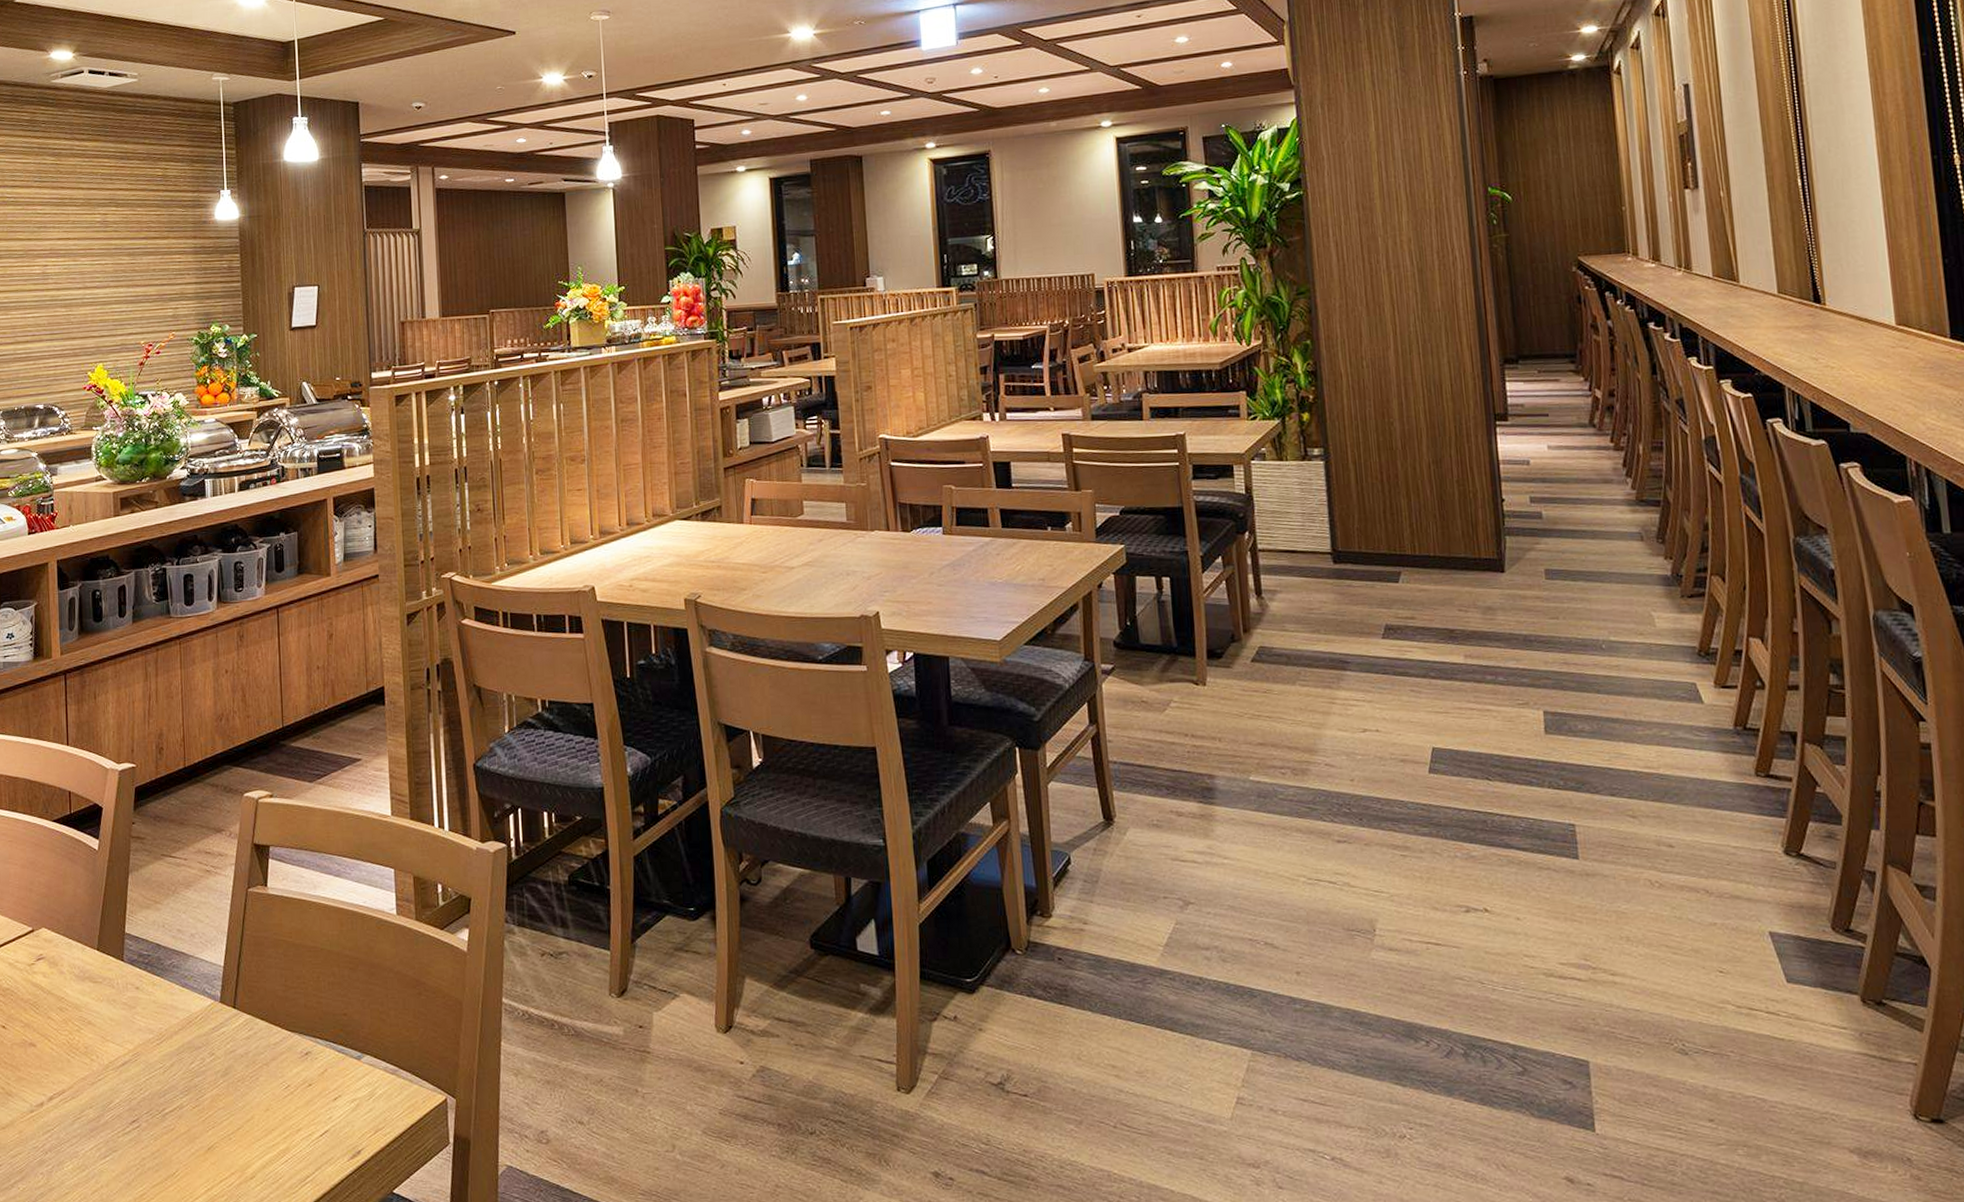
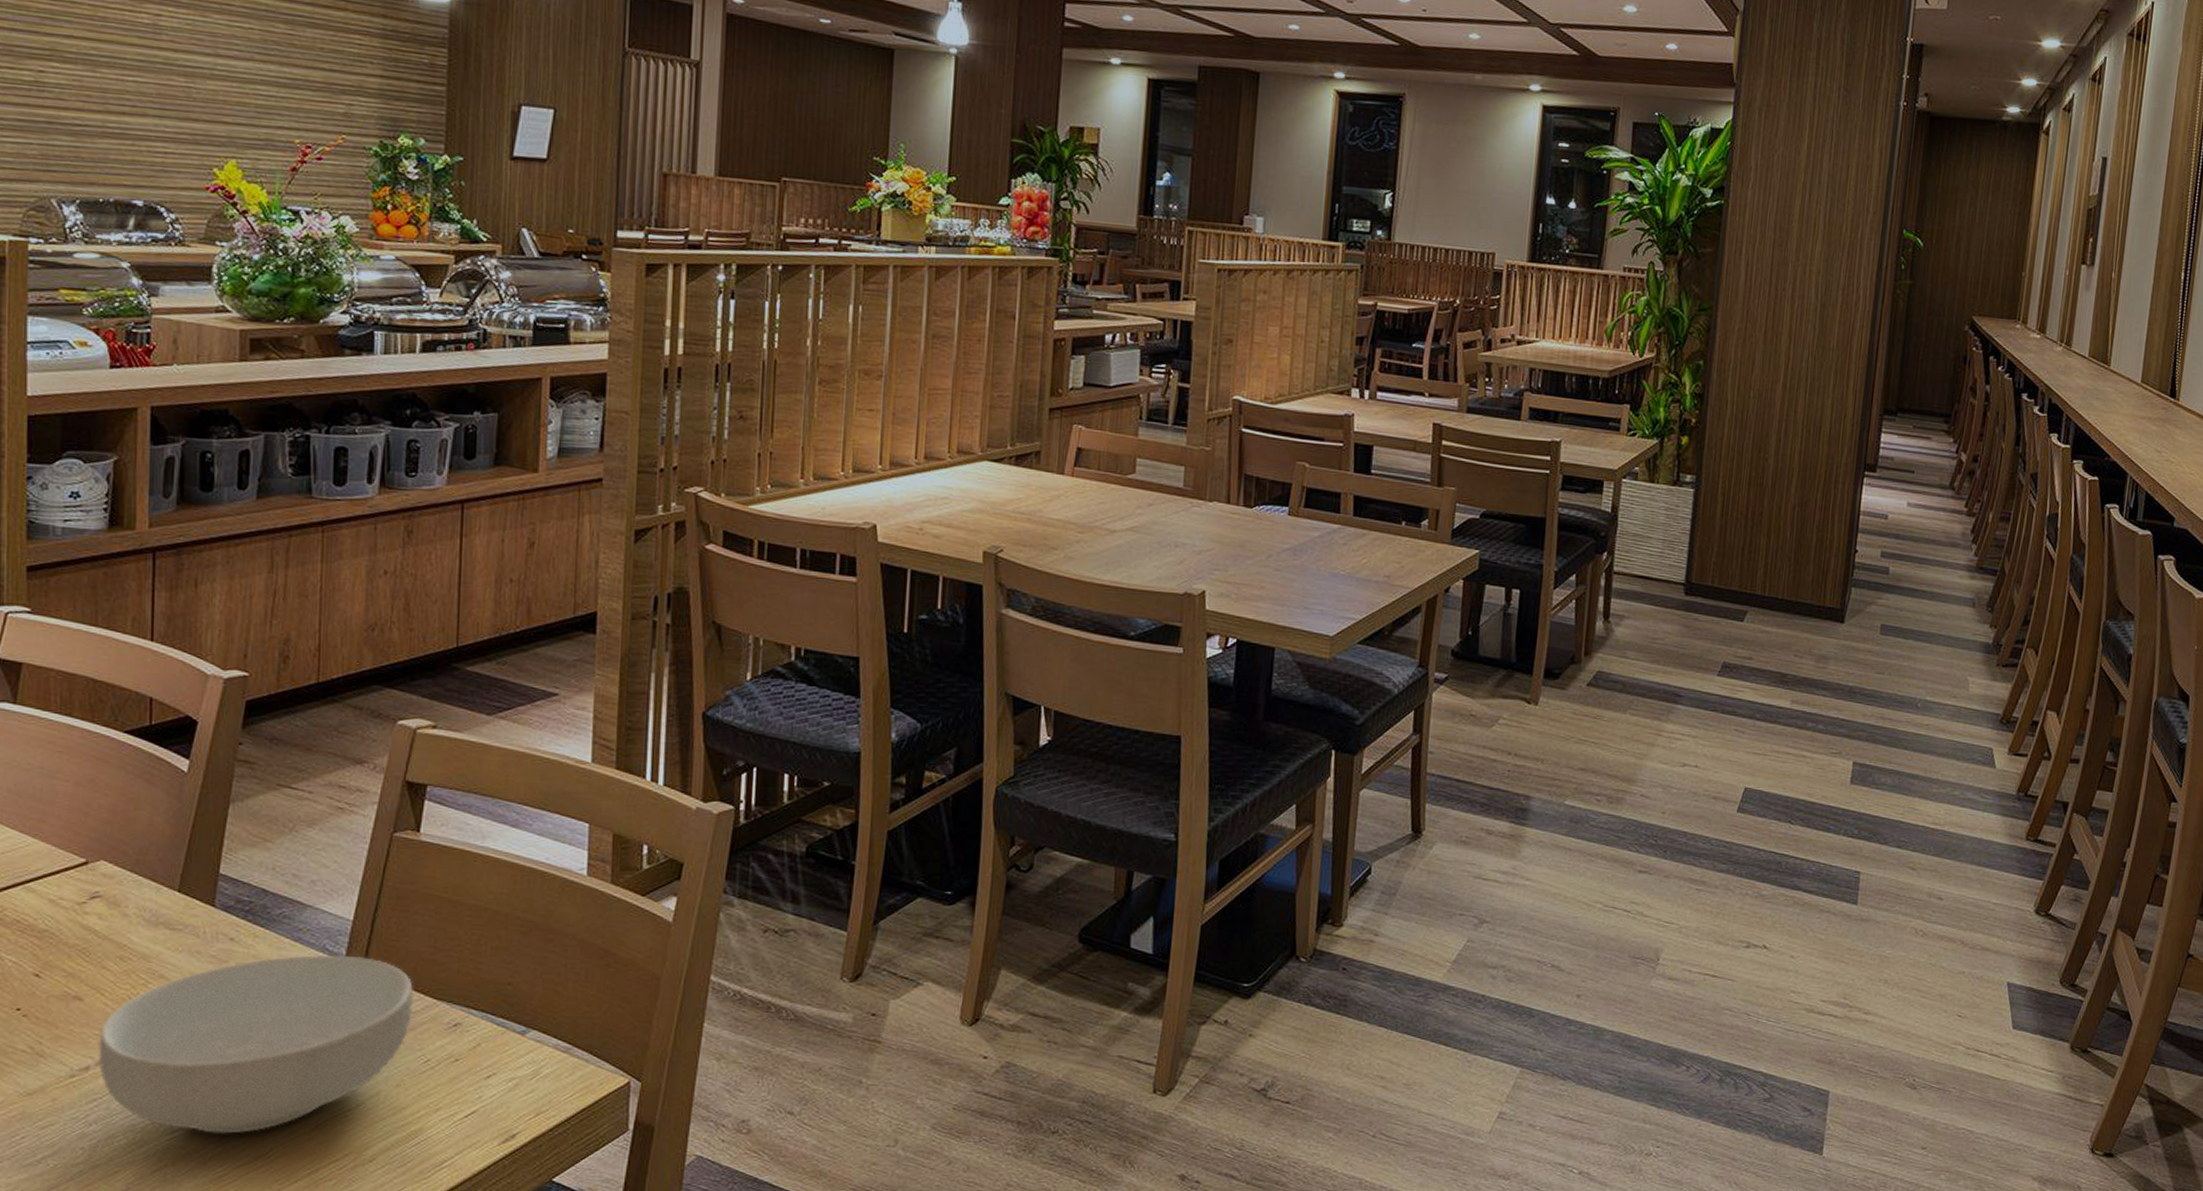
cereal bowl: none [48,997,274,1157] -> present [97,954,415,1134]

